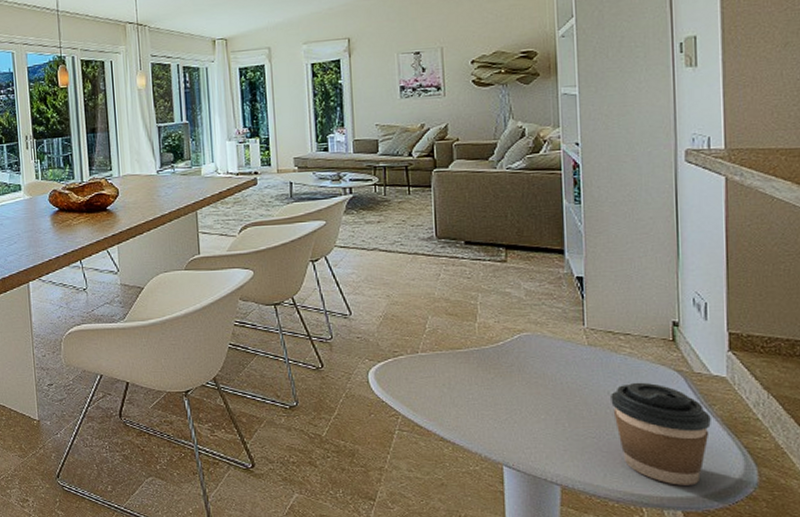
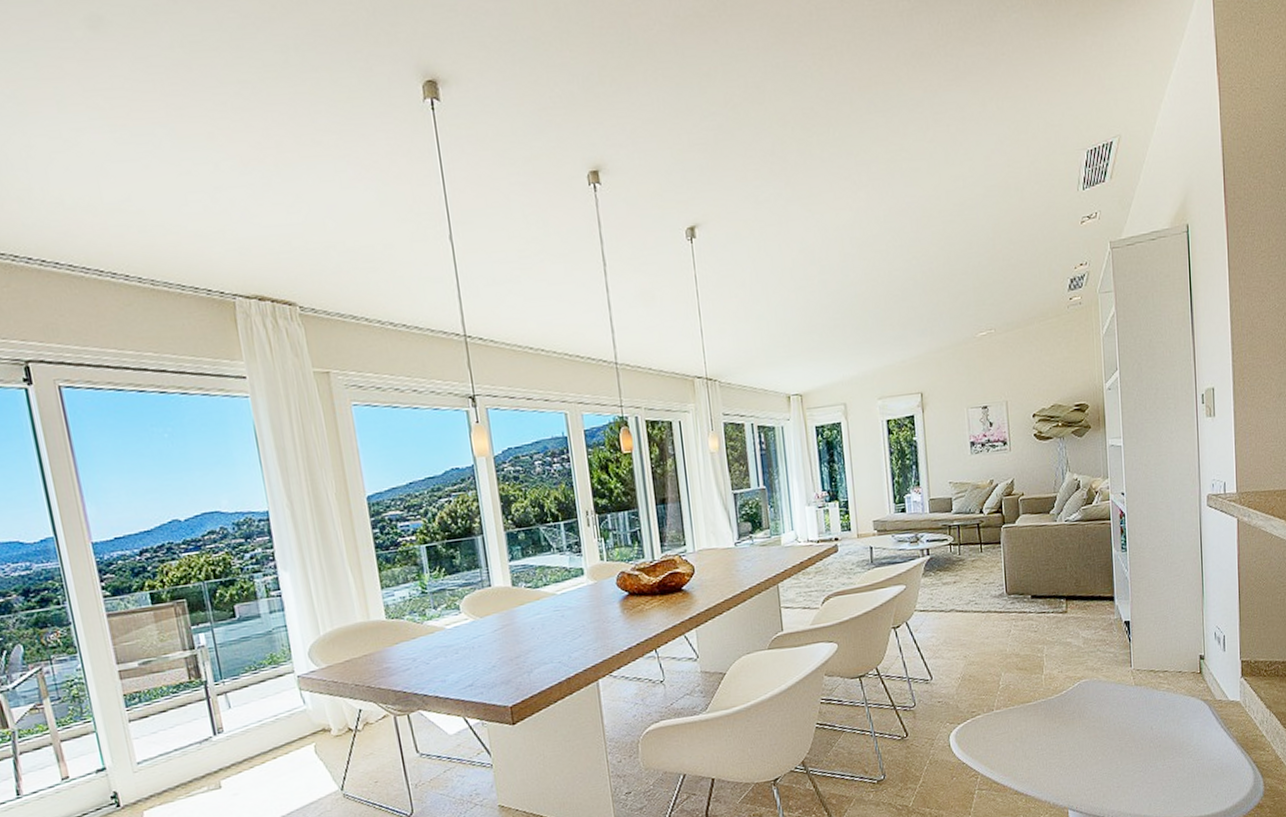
coffee cup: present [611,382,711,486] -> none [1153,714,1229,805]

